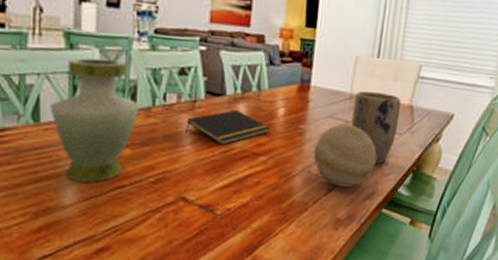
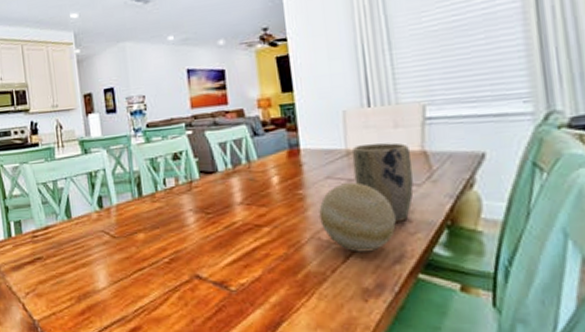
vase: present [50,58,140,182] -> none [77,156,146,267]
notepad: present [185,109,270,145] -> none [187,184,268,220]

